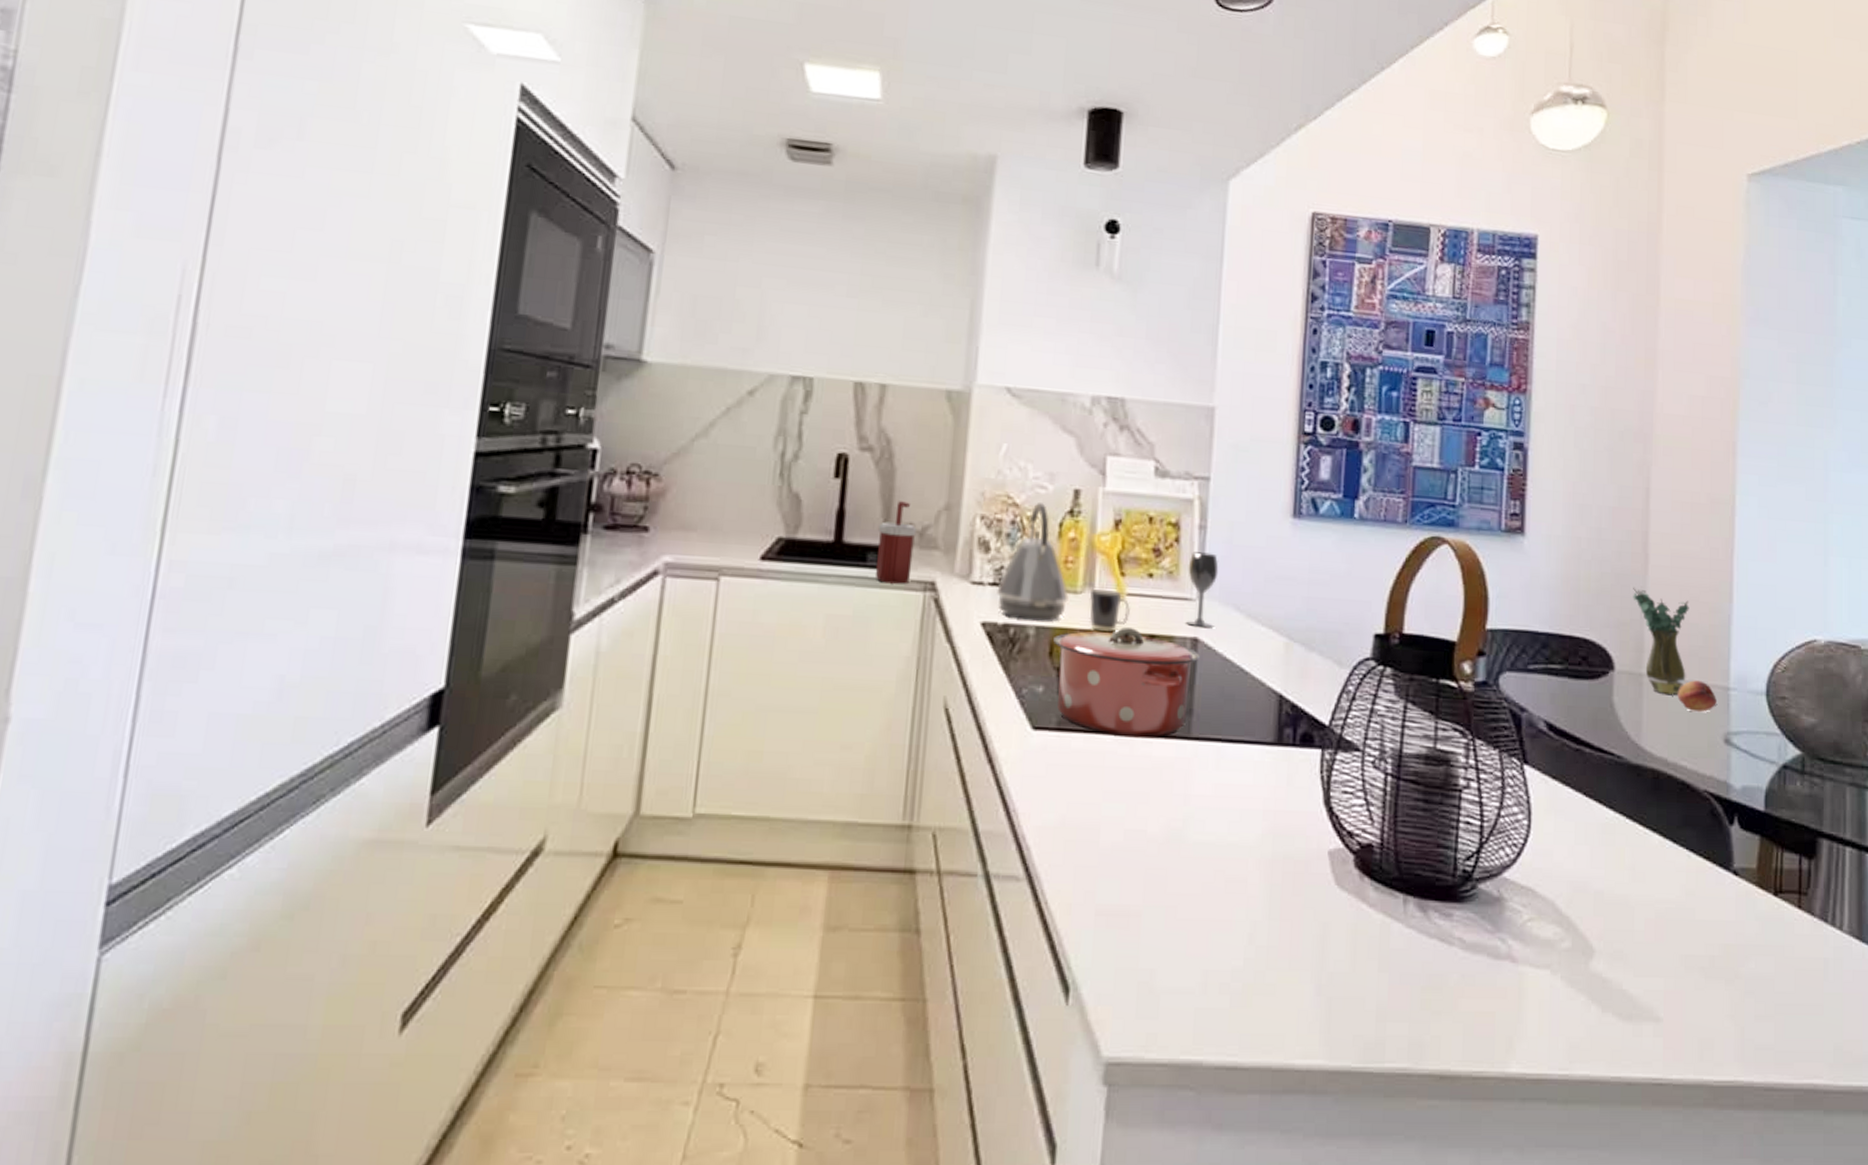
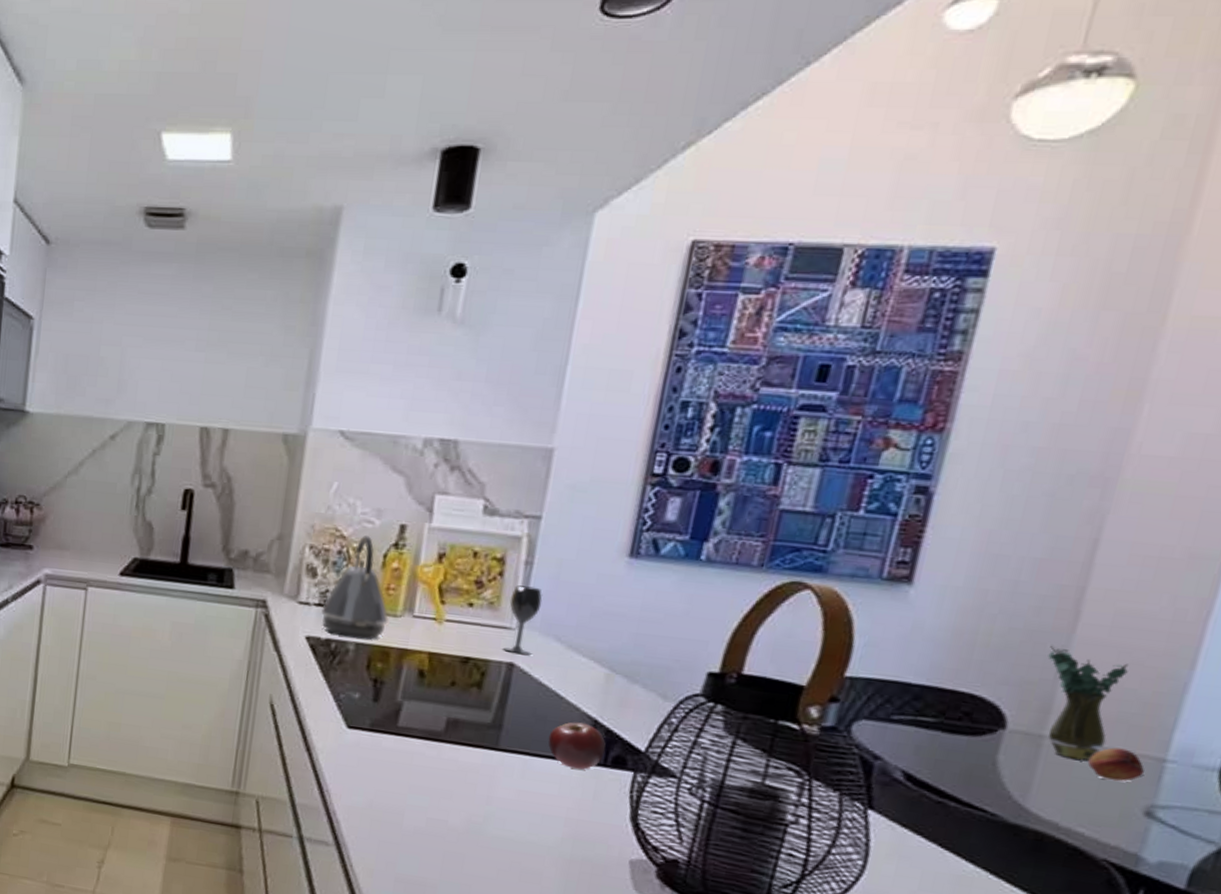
soap dispenser: present [874,501,917,584] -> none [214,531,252,601]
casserole: present [1053,626,1200,739] -> none [371,648,514,746]
mug: present [1089,588,1130,631] -> none [406,613,448,652]
fruit: none [1238,699,1293,752] -> present [548,722,606,770]

